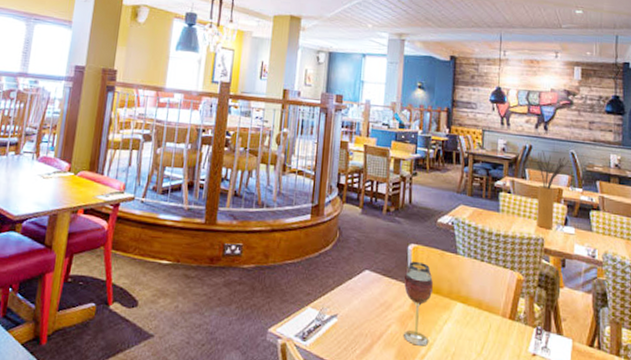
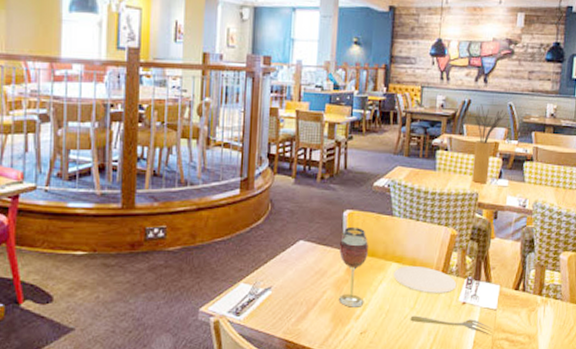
plate: none [459,307,526,342] -> present [394,265,457,294]

